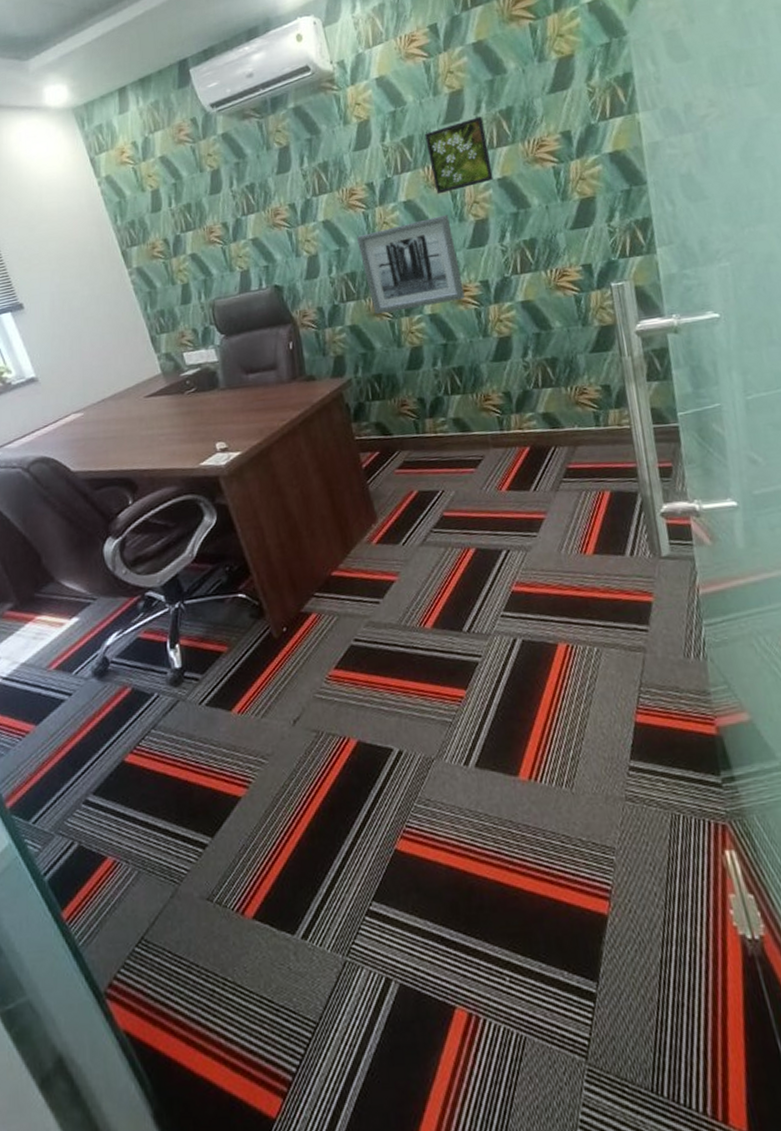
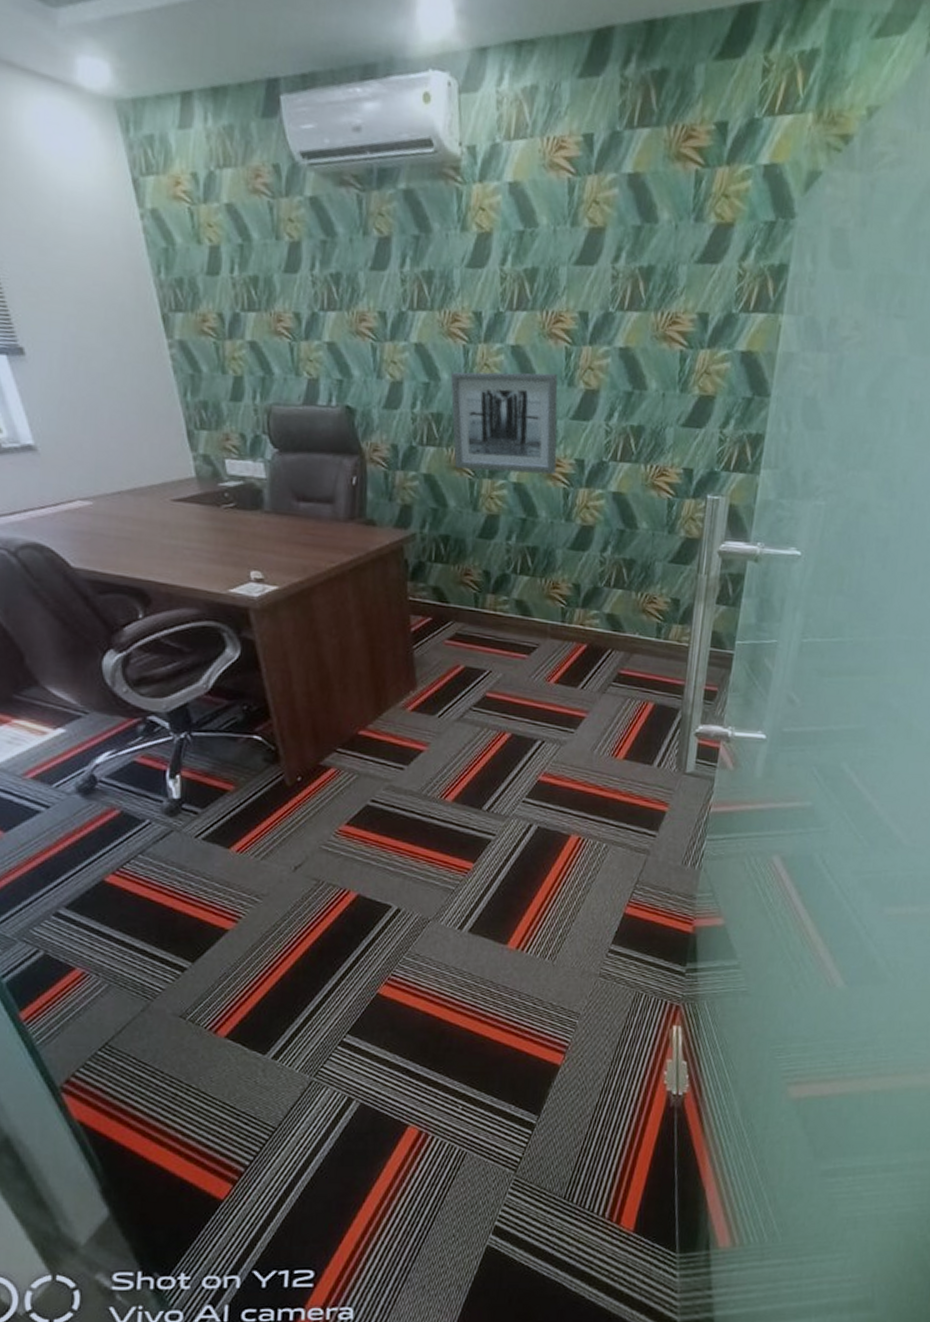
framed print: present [425,117,494,195] -> none [550,267,619,348]

